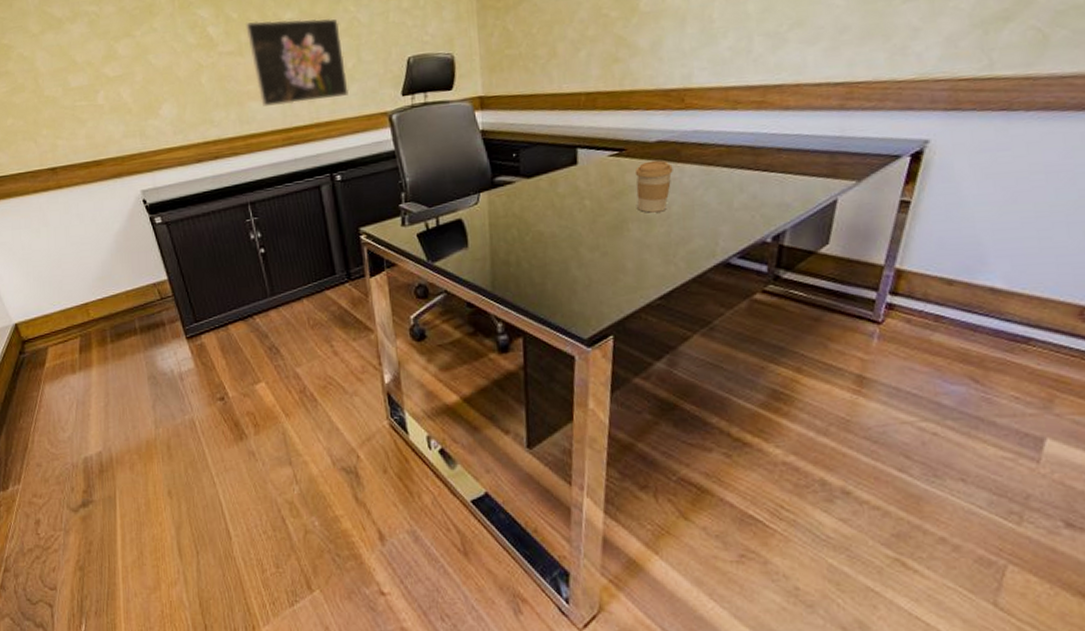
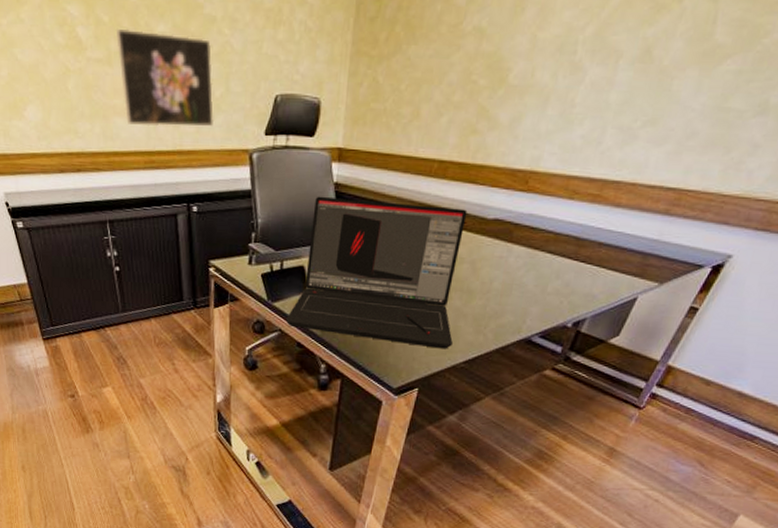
laptop: none [451,136,641,287] -> present [286,196,467,349]
coffee cup: present [635,160,673,213] -> none [463,236,503,286]

